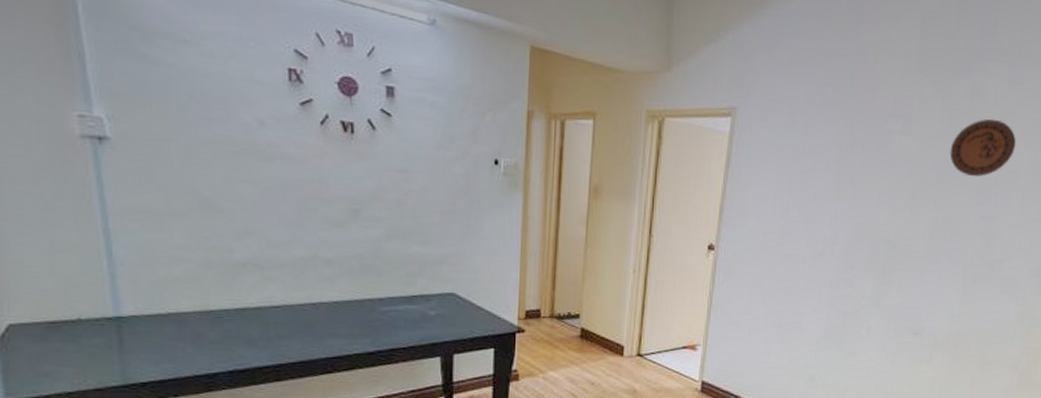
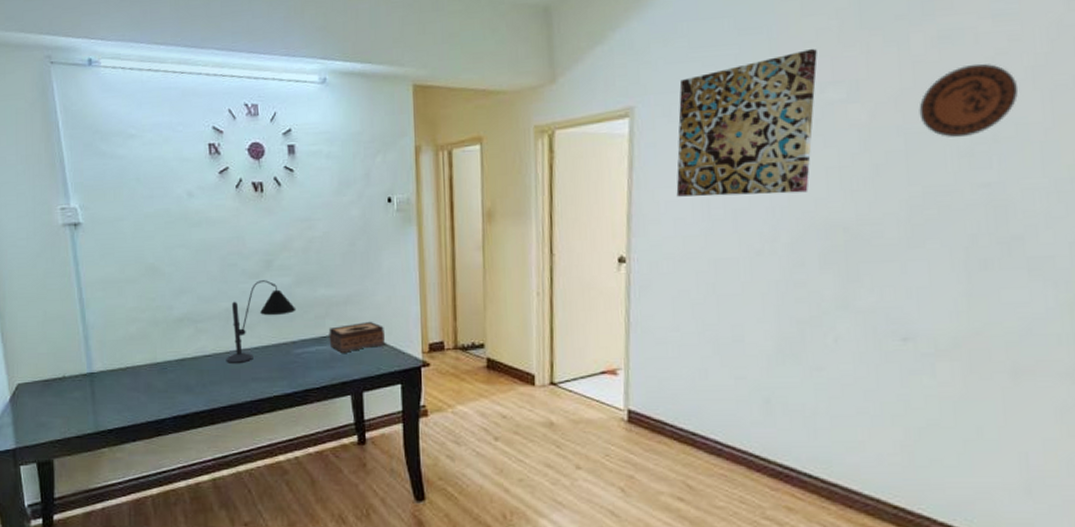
desk lamp: none [298,230,386,317] -> present [226,280,297,363]
tissue box: none [420,283,481,314] -> present [328,321,385,353]
wall art: none [763,82,886,206] -> present [676,48,817,197]

